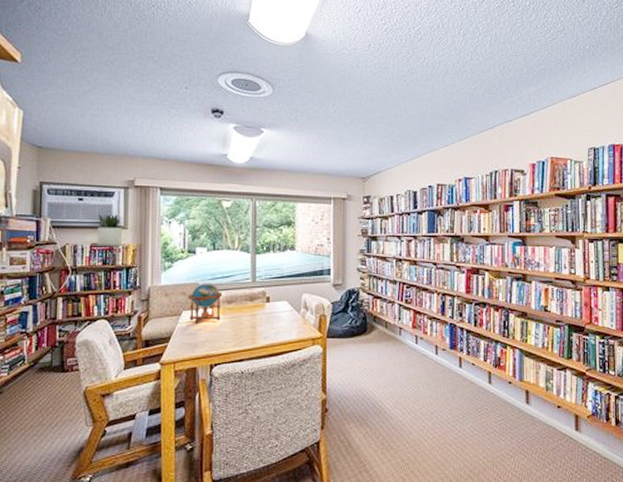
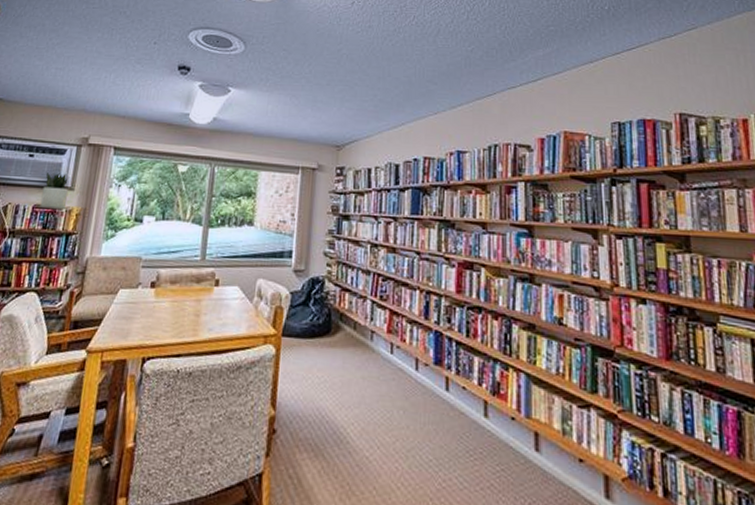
globe: present [188,283,223,325] -> none [125,257,167,307]

